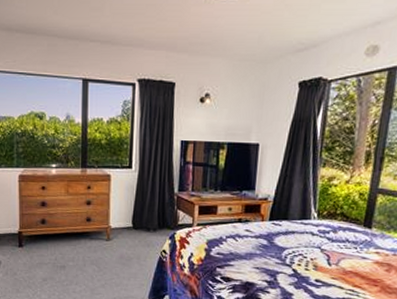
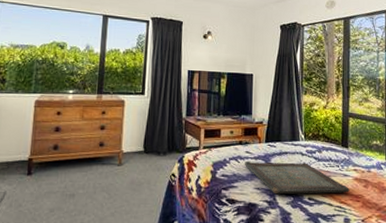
serving tray: none [243,239,366,277] -> present [245,161,349,195]

